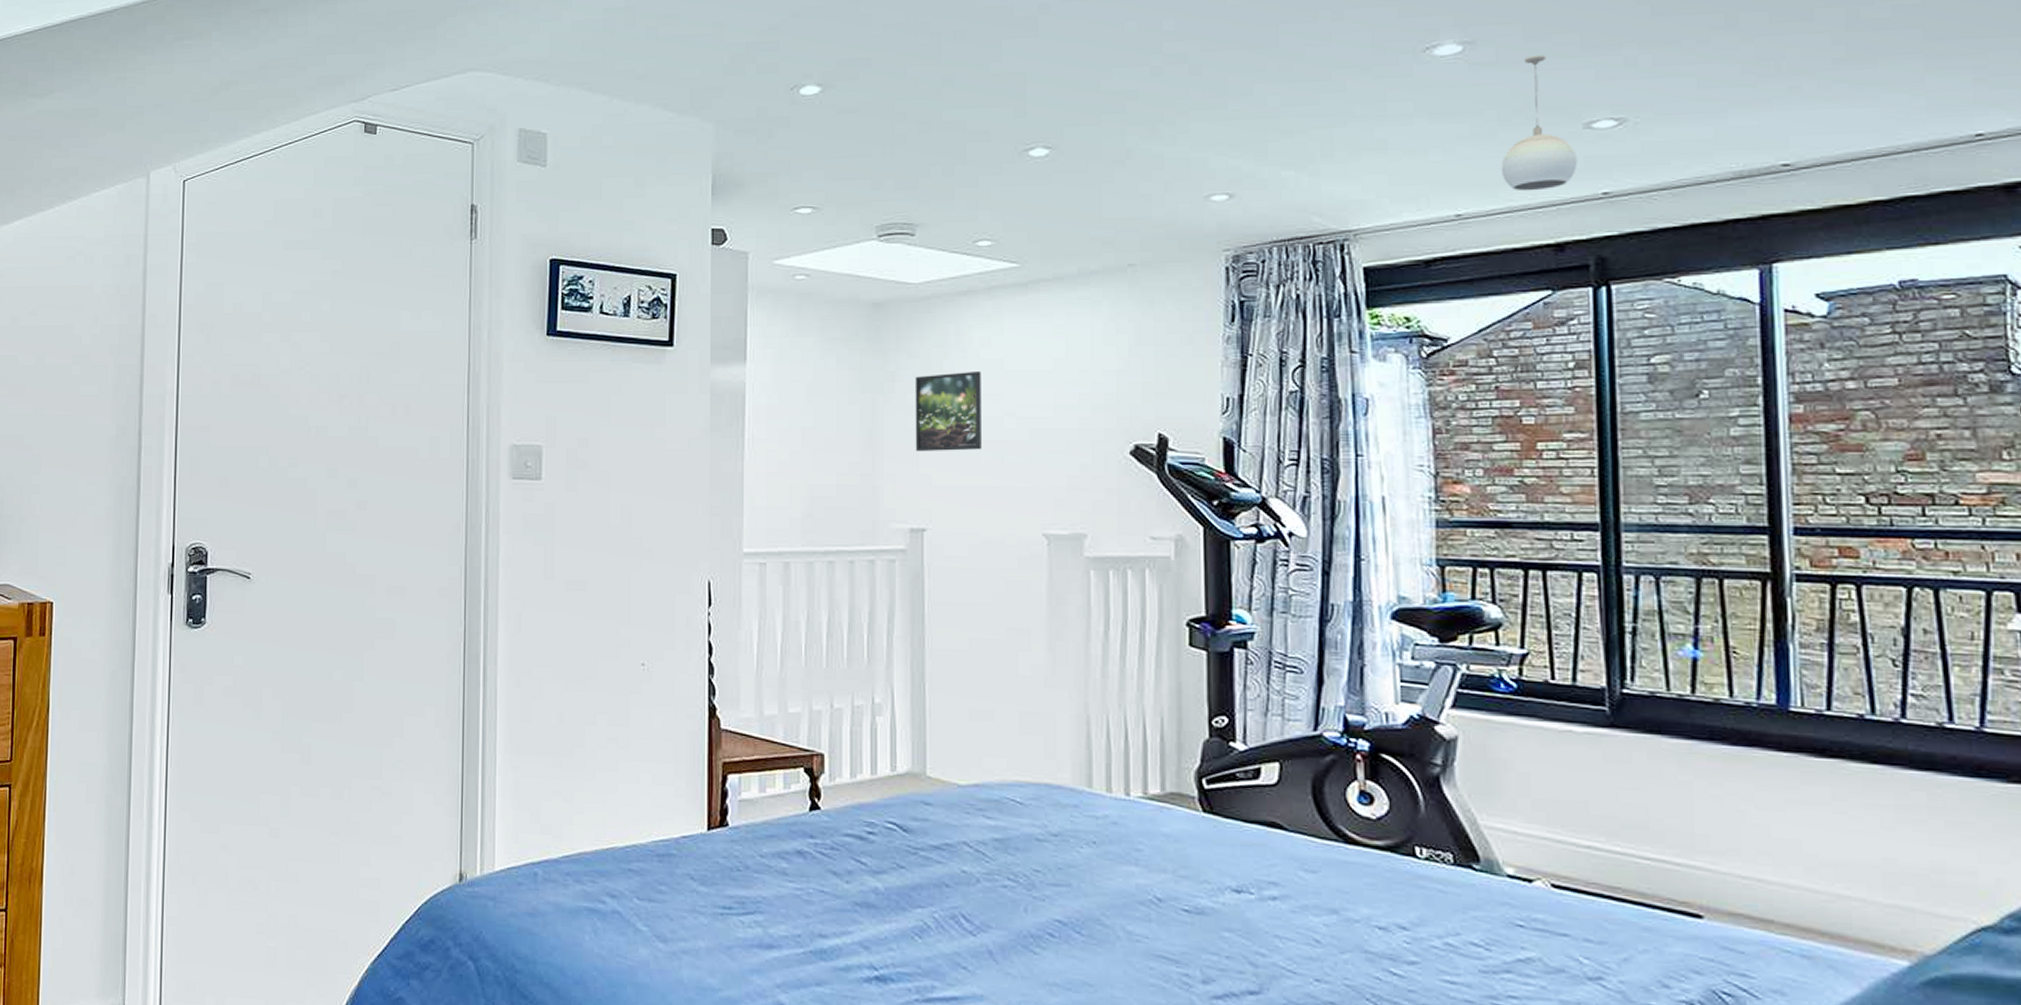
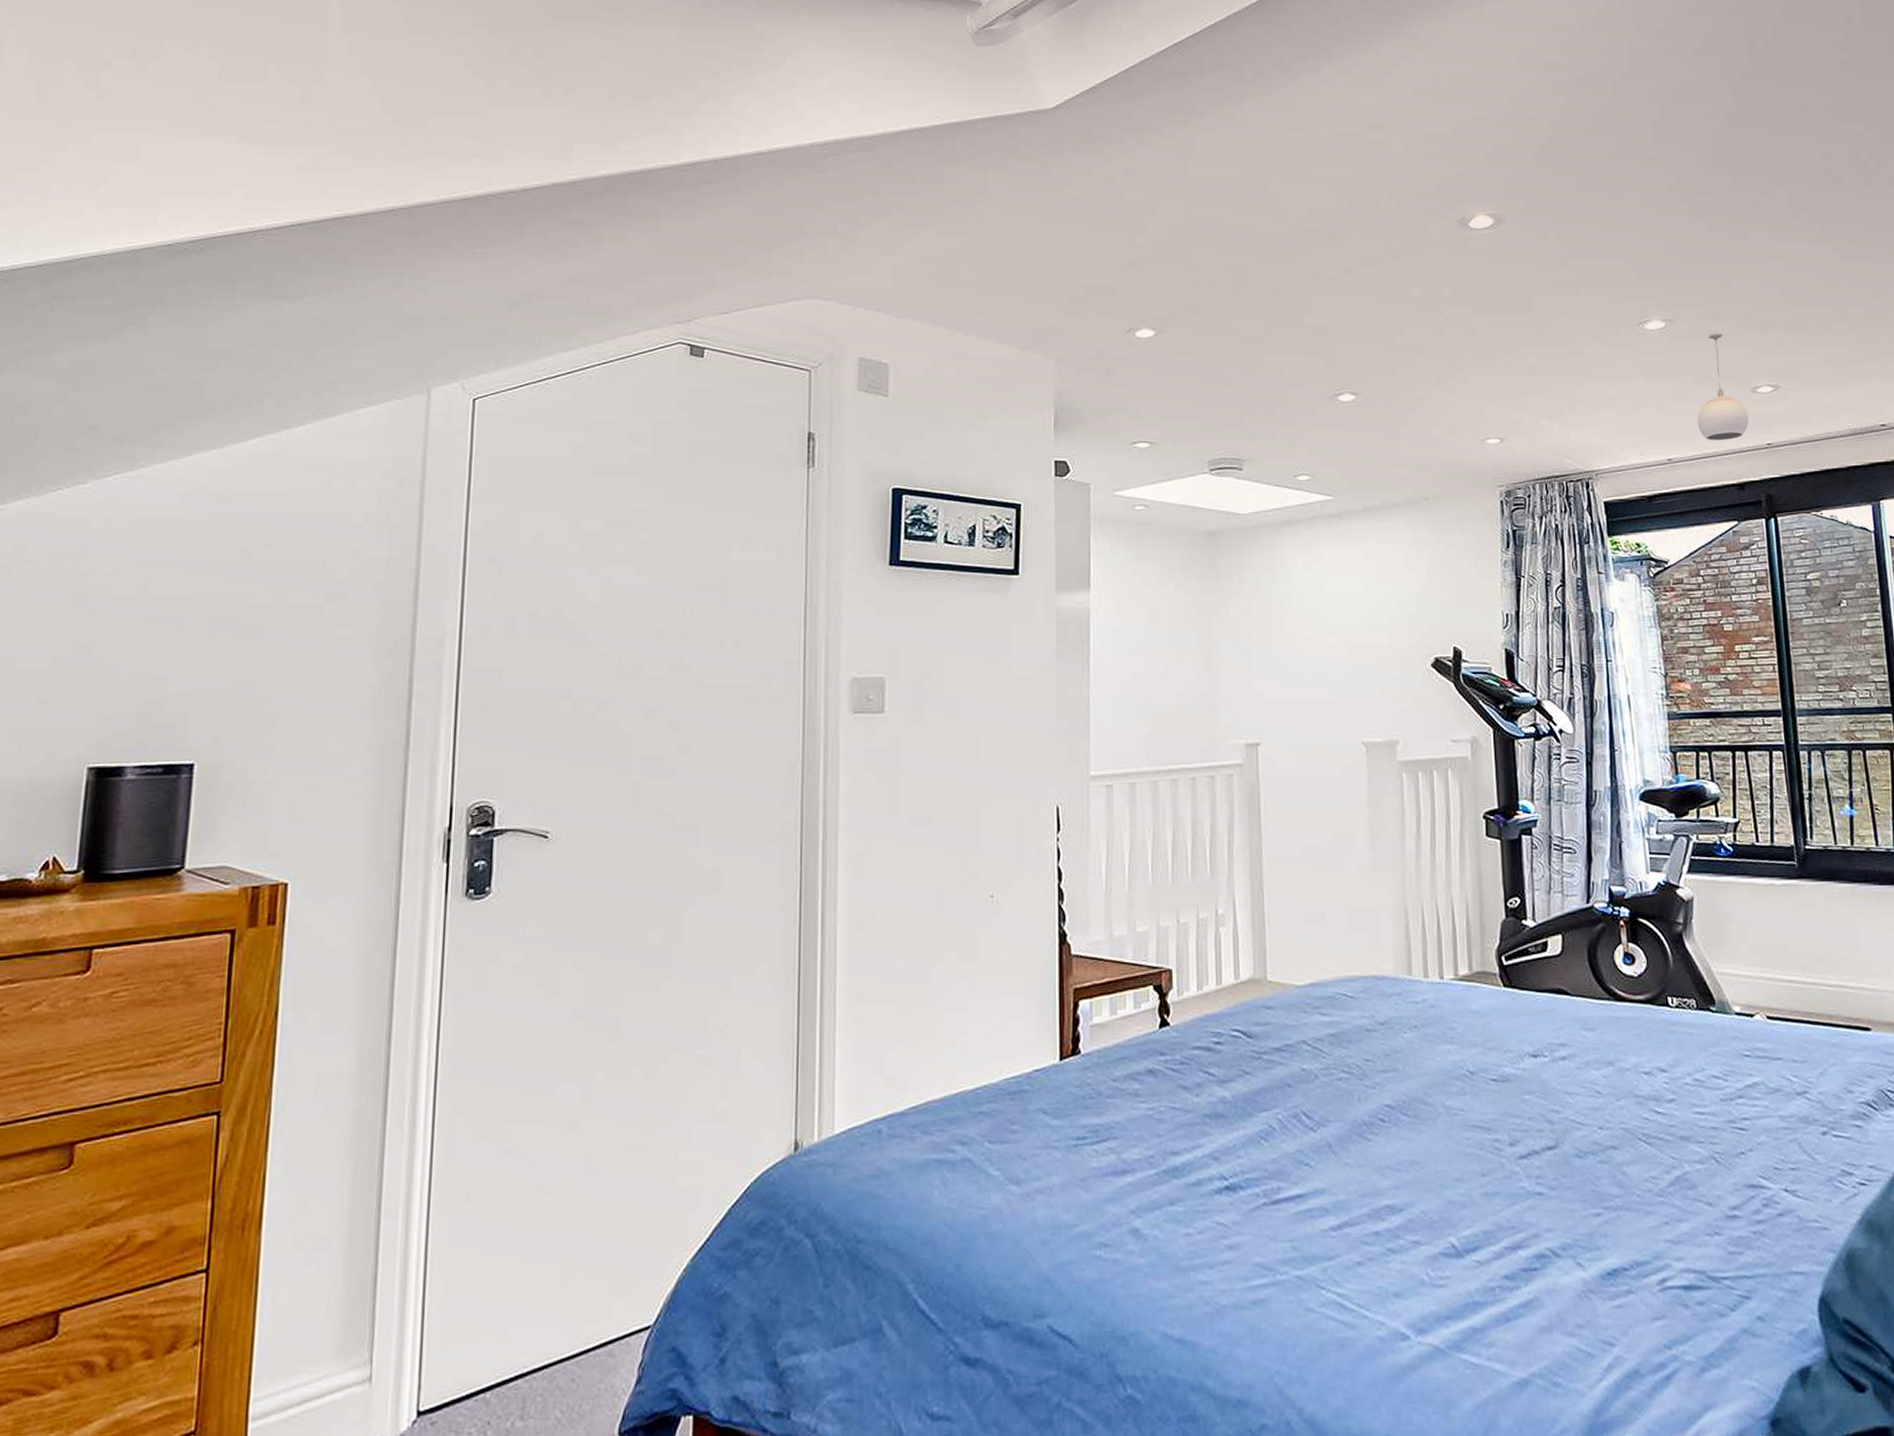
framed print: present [915,370,981,452] -> none [1246,594,1307,671]

